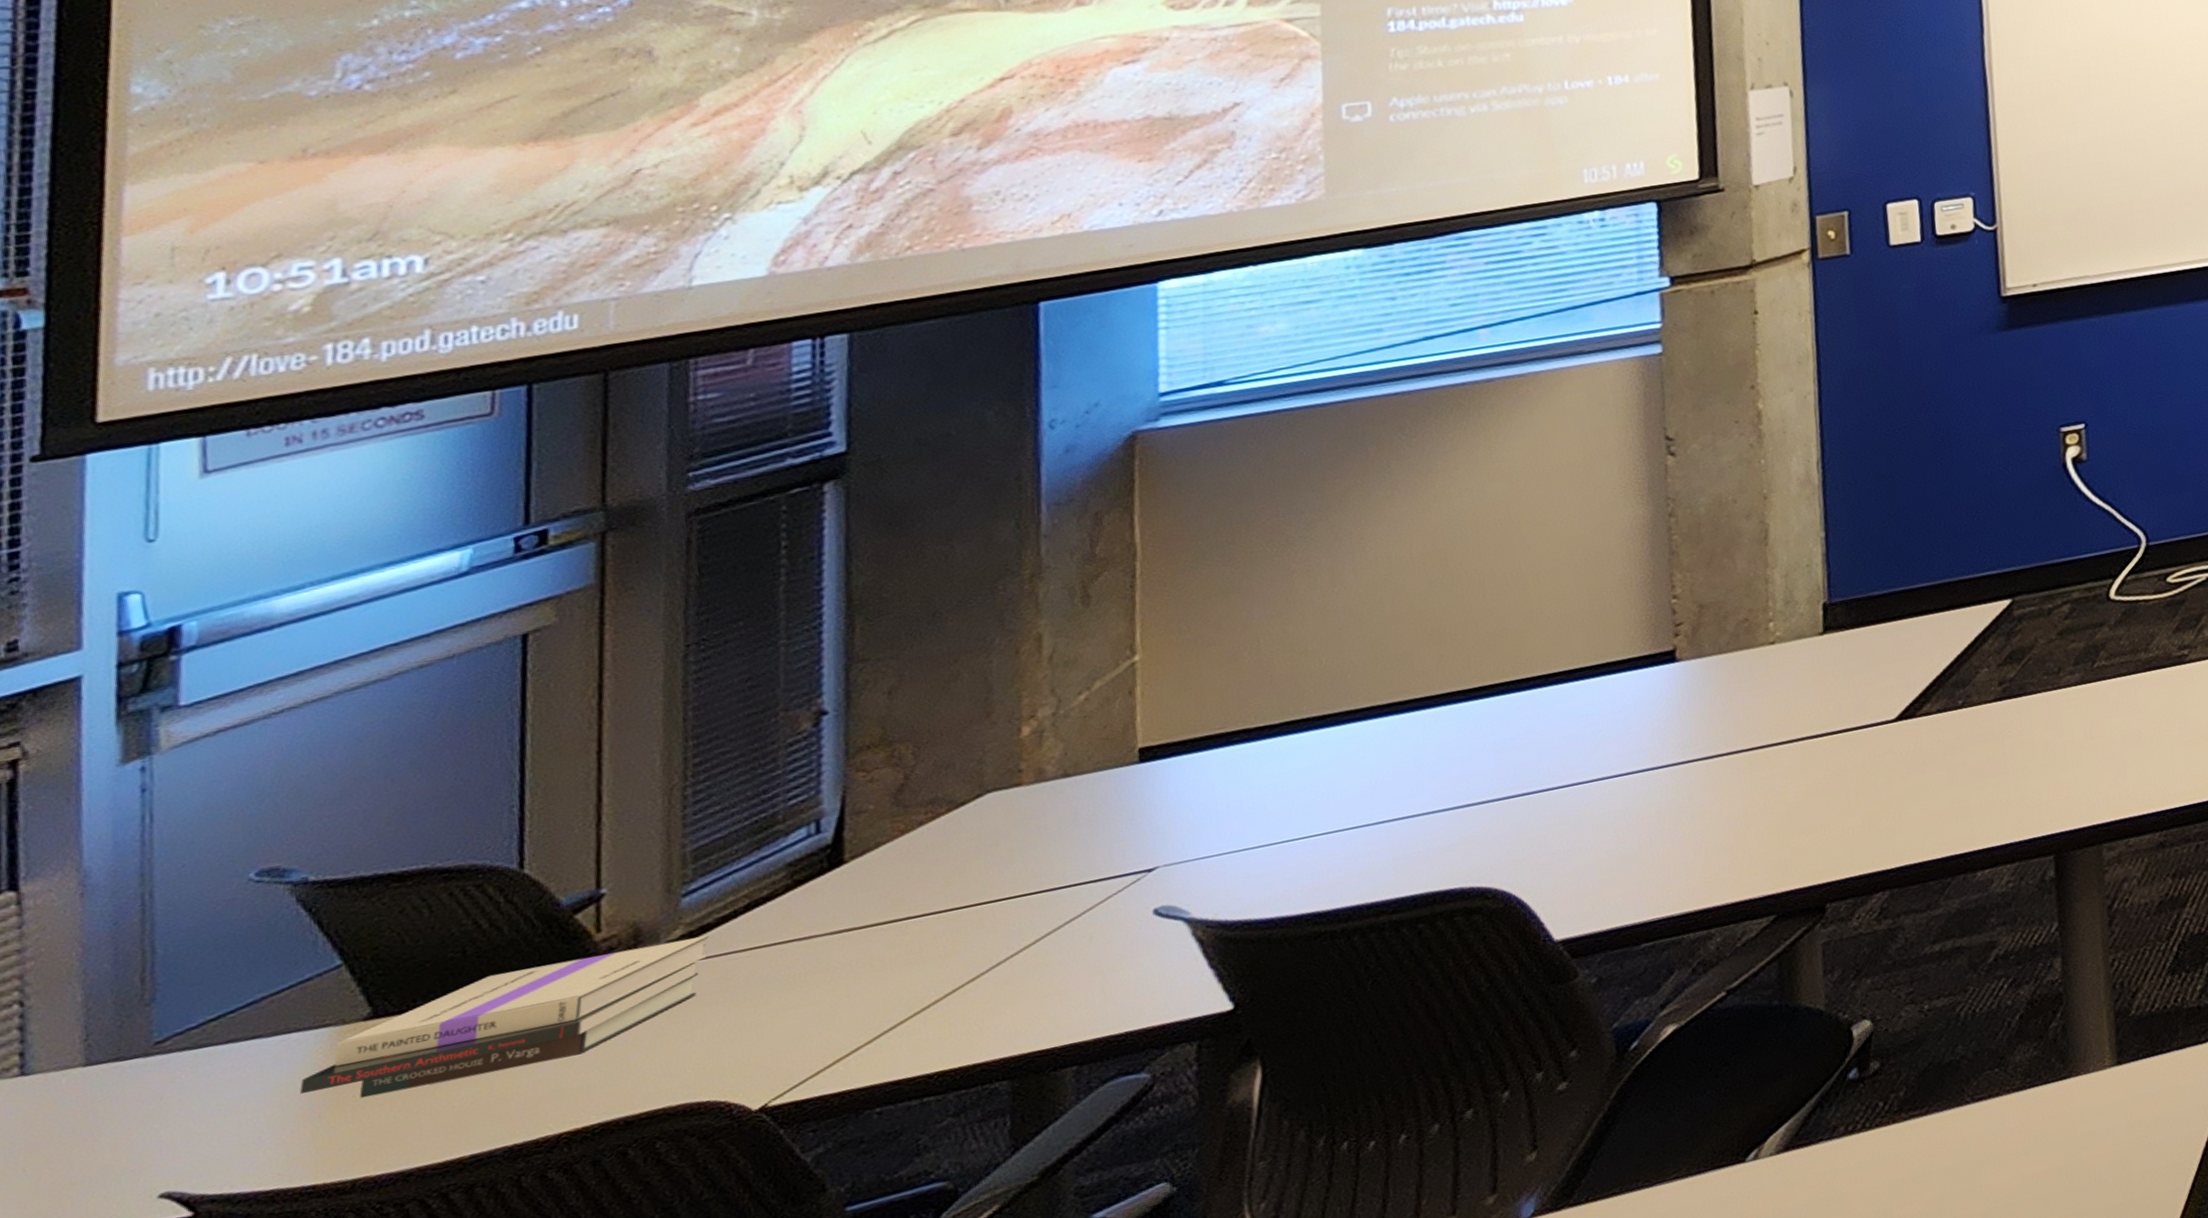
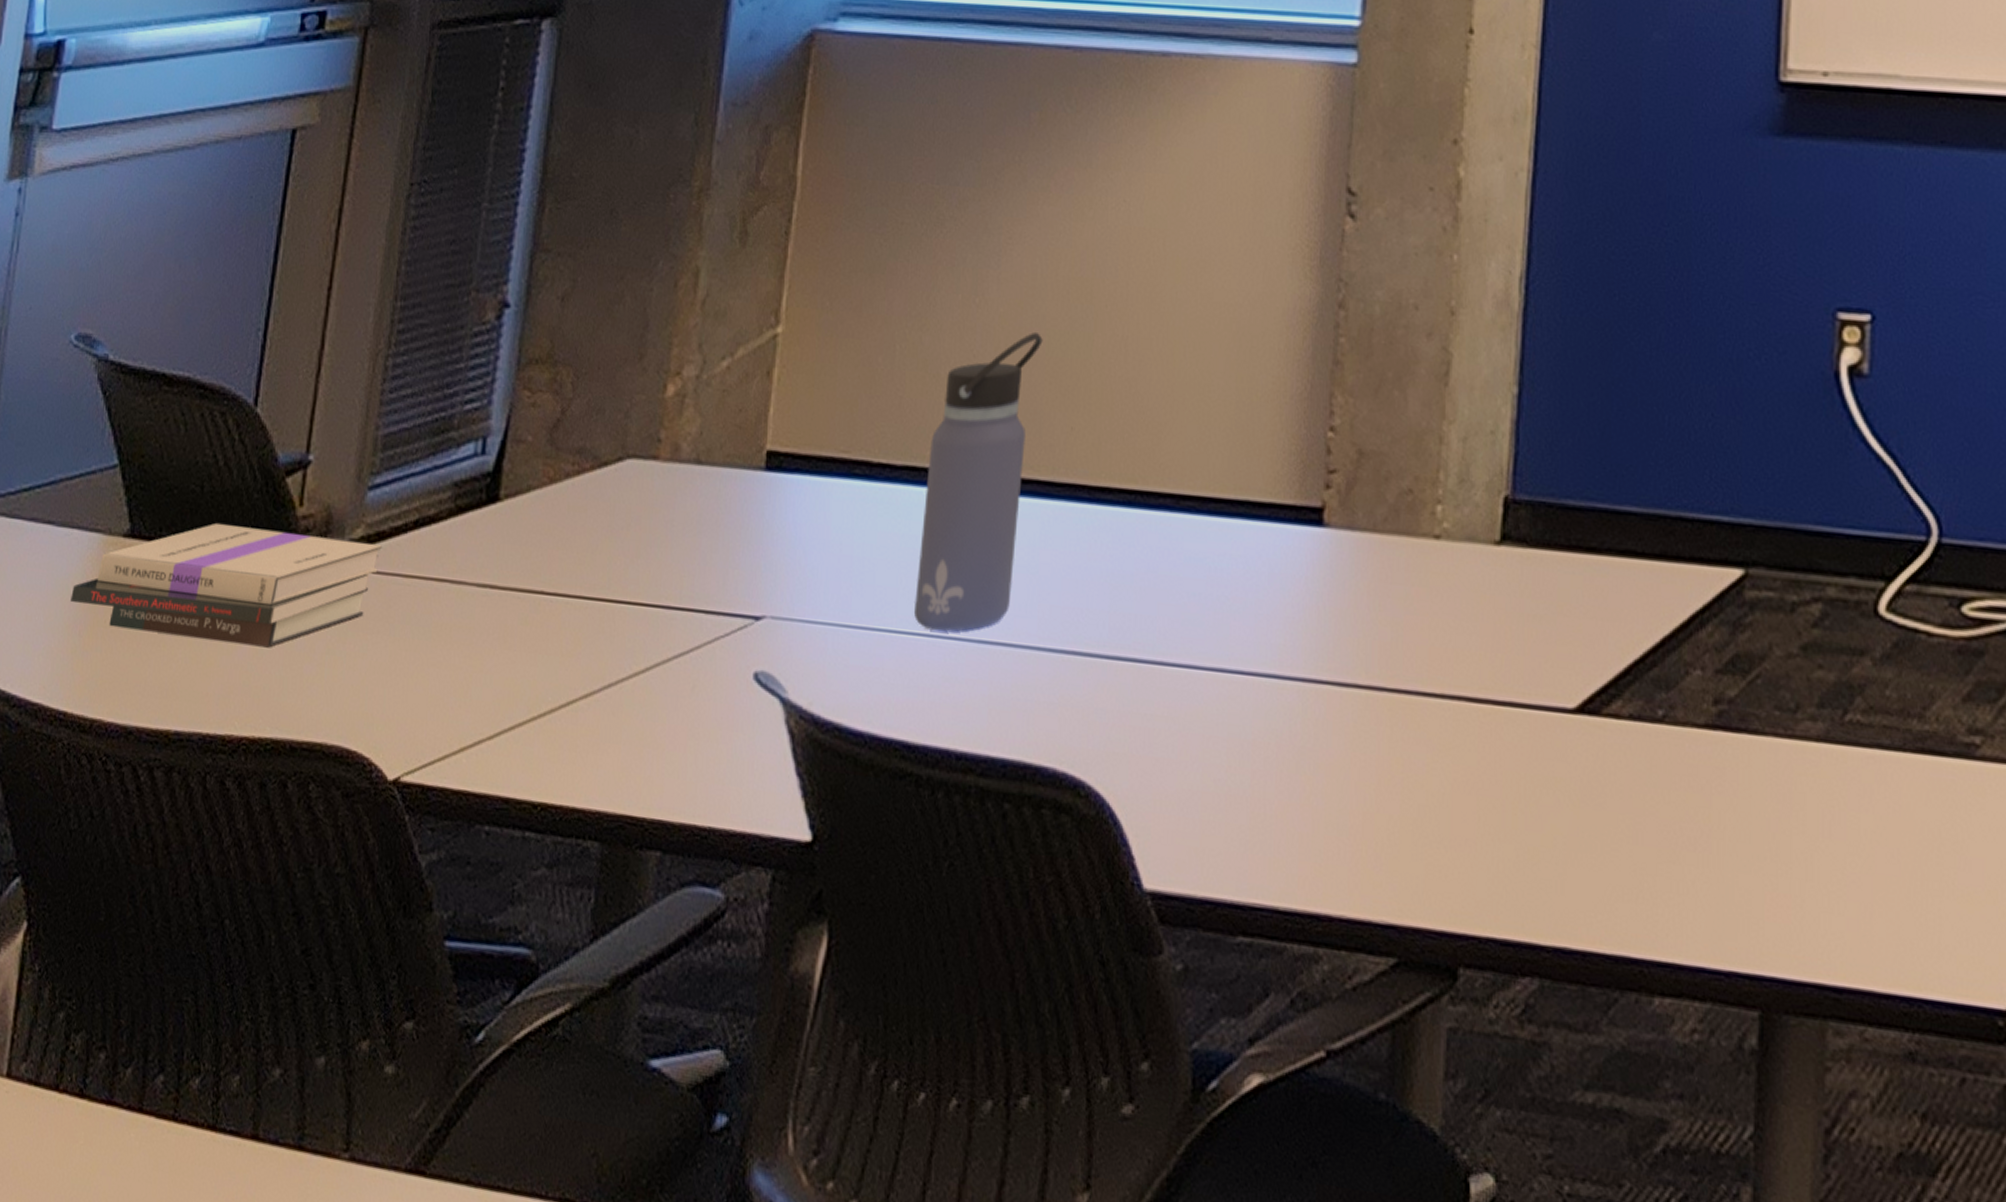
water bottle: none [1306,598,1405,829] -> present [914,332,1043,632]

